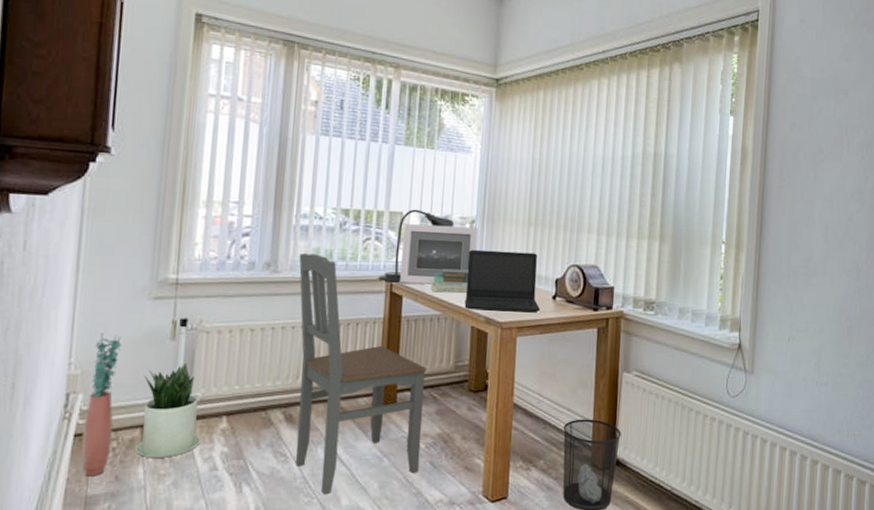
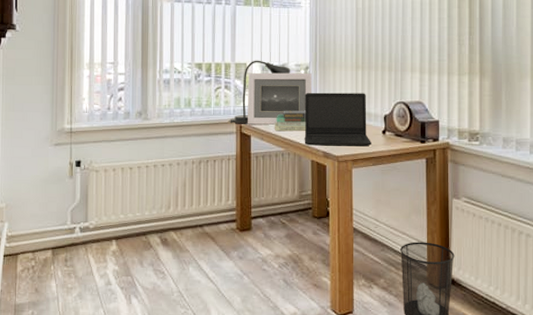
vase: present [81,333,122,477] -> none [9,174,34,289]
planter: present [134,362,202,459] -> none [48,196,98,275]
dining chair: present [295,253,427,495] -> none [164,103,275,307]

